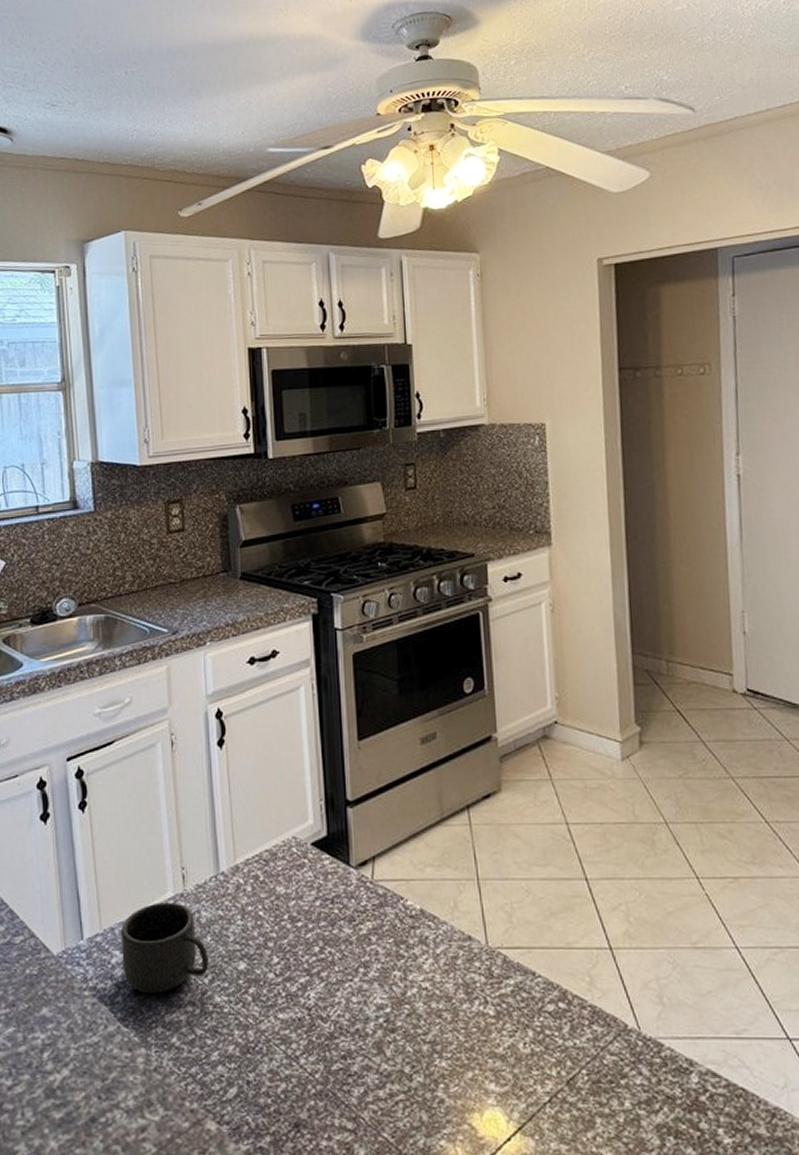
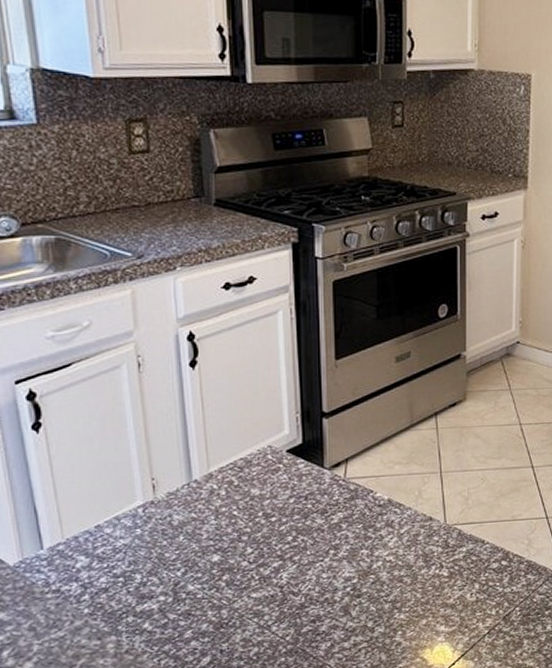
mug: present [121,902,209,993] -> none [86,509,181,590]

